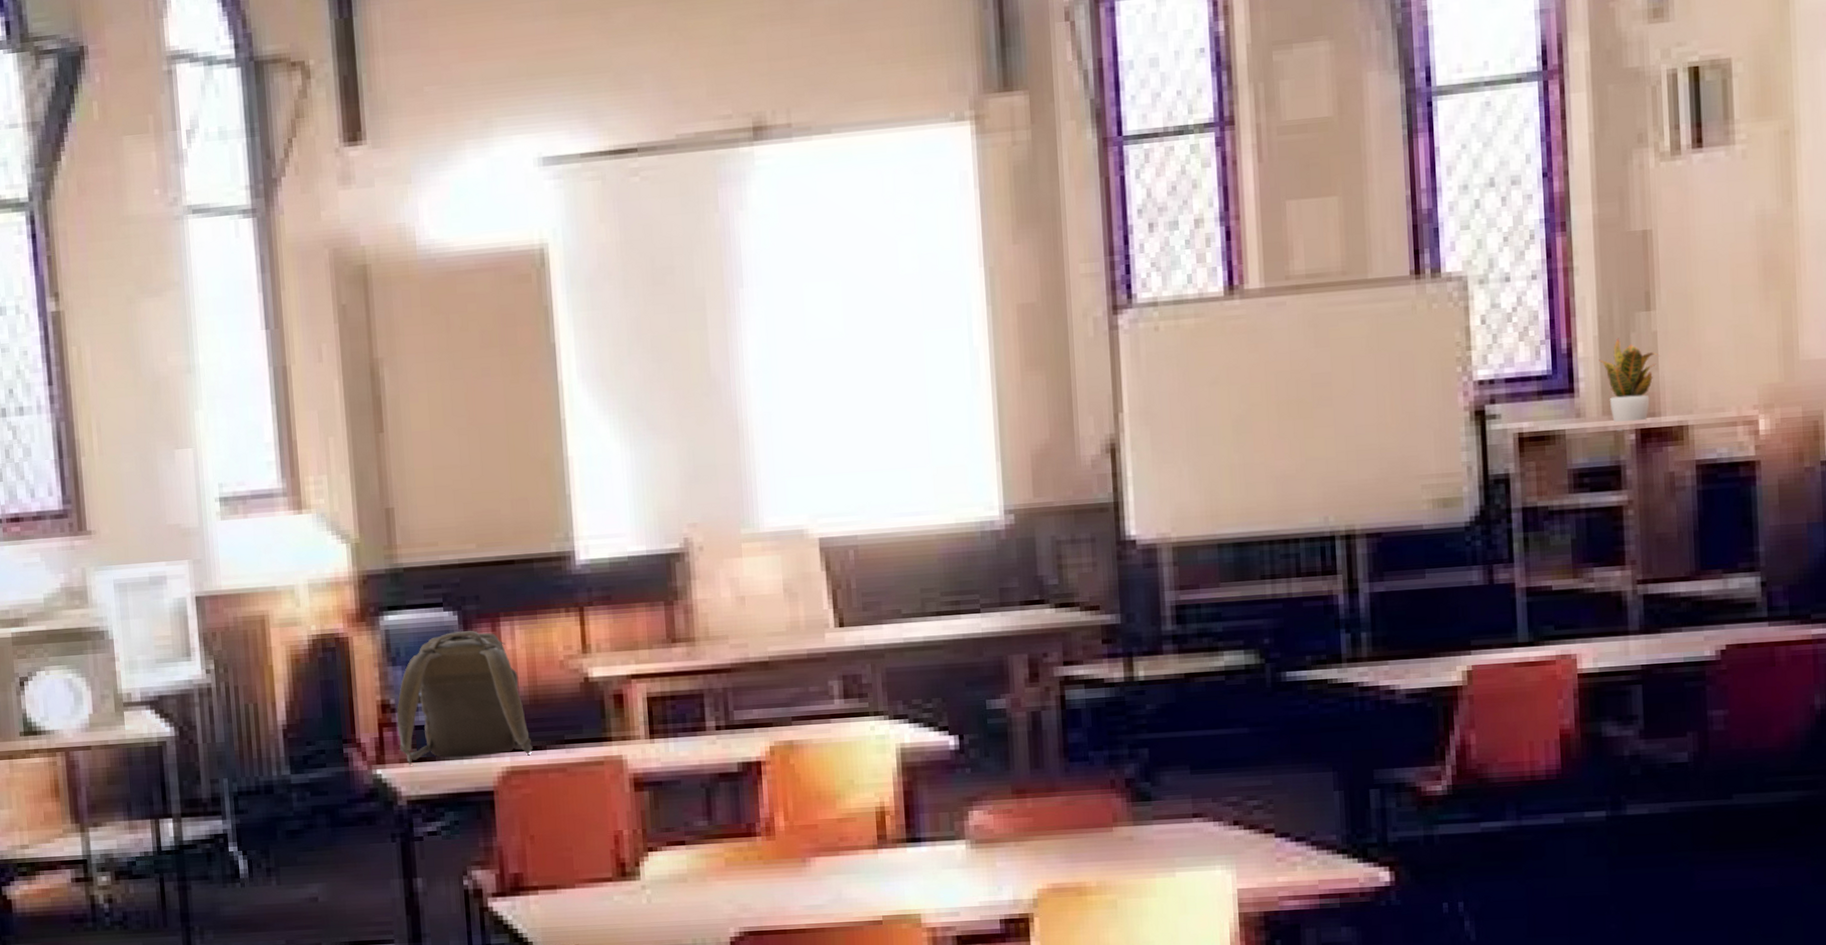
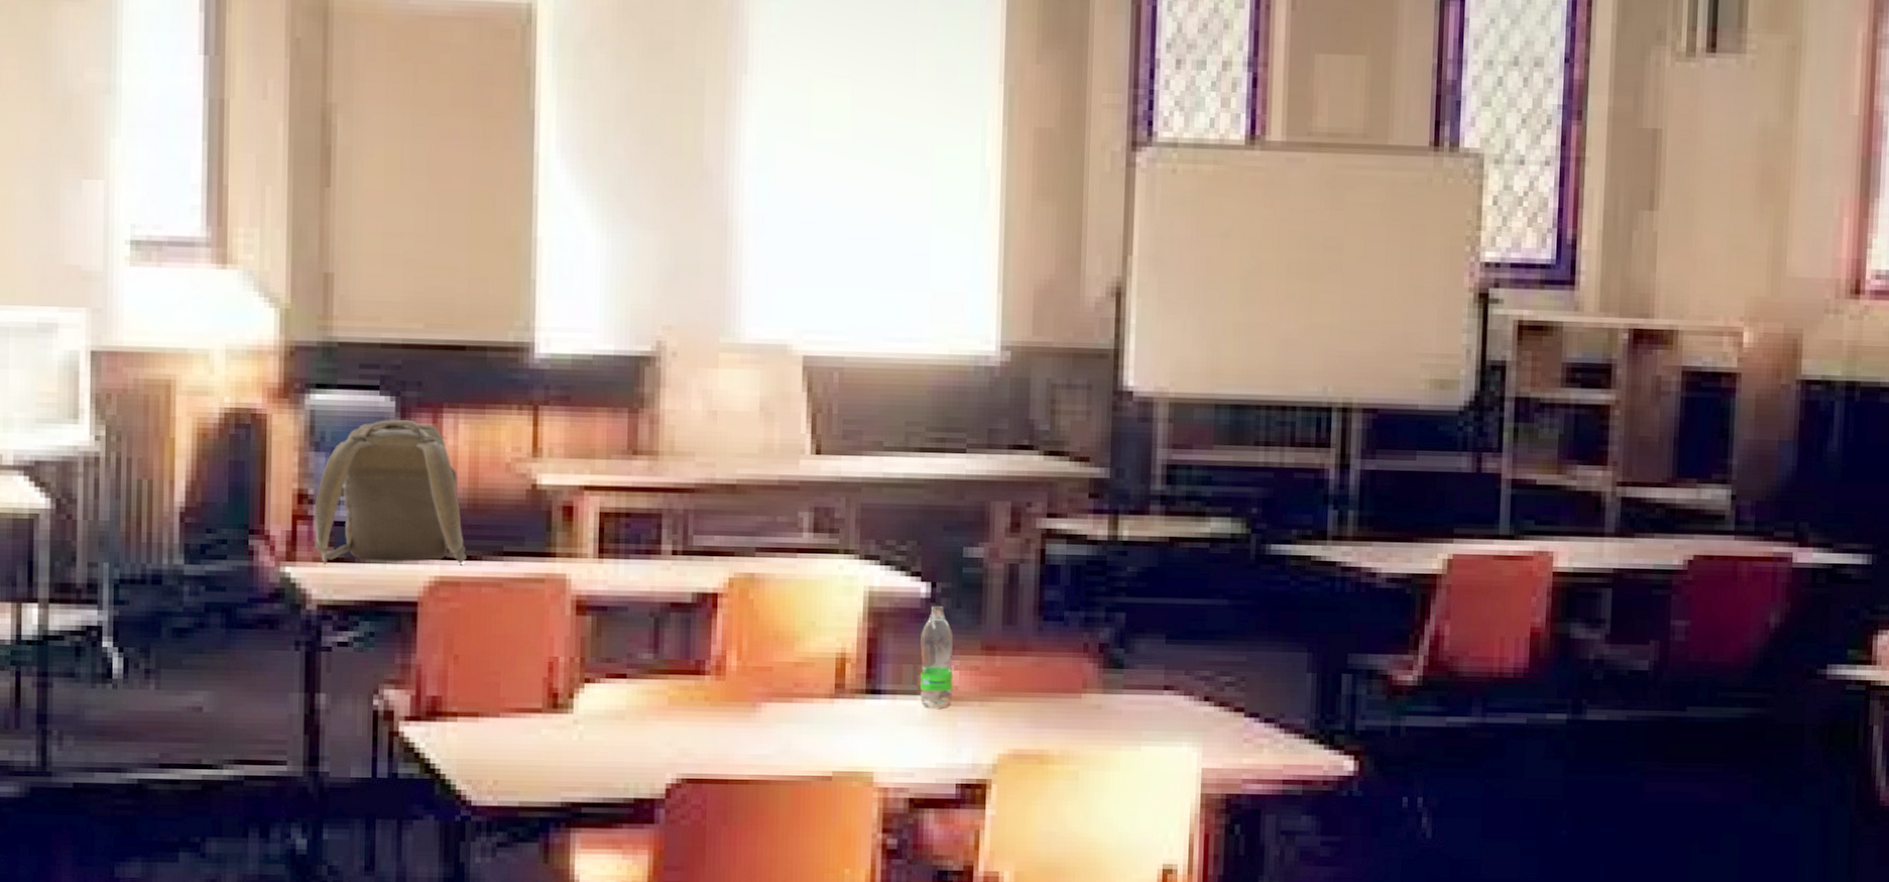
bottle: none [953,755,989,853] -> present [919,605,954,710]
potted plant: present [1599,338,1660,432] -> none [1601,234,1658,329]

